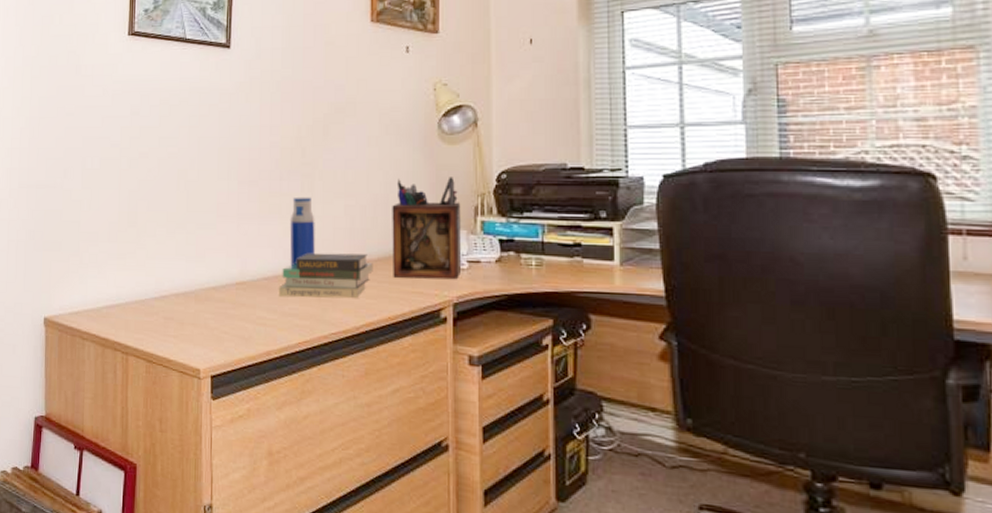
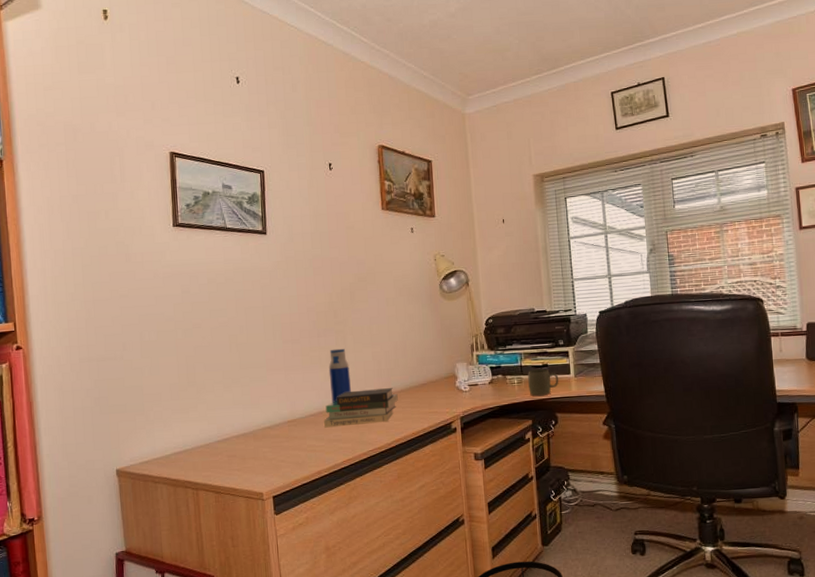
desk organizer: present [392,177,462,280] -> none [409,324,465,404]
mug: none [551,248,596,288] -> present [528,368,559,396]

